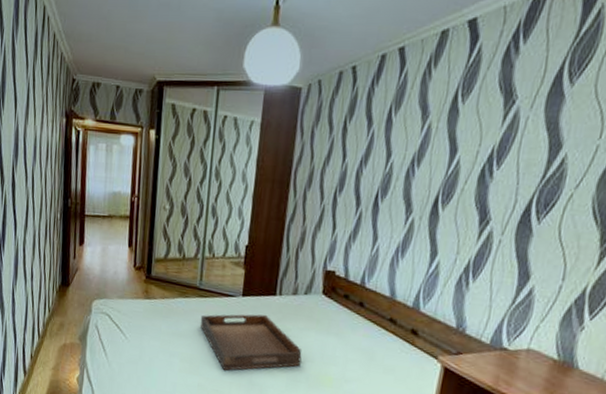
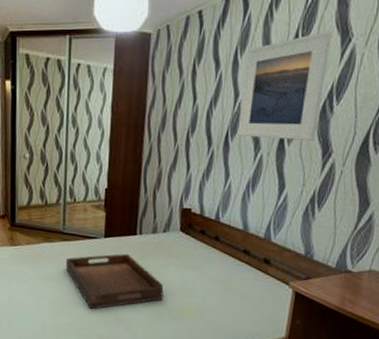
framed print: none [388,91,494,206] -> present [237,31,332,141]

